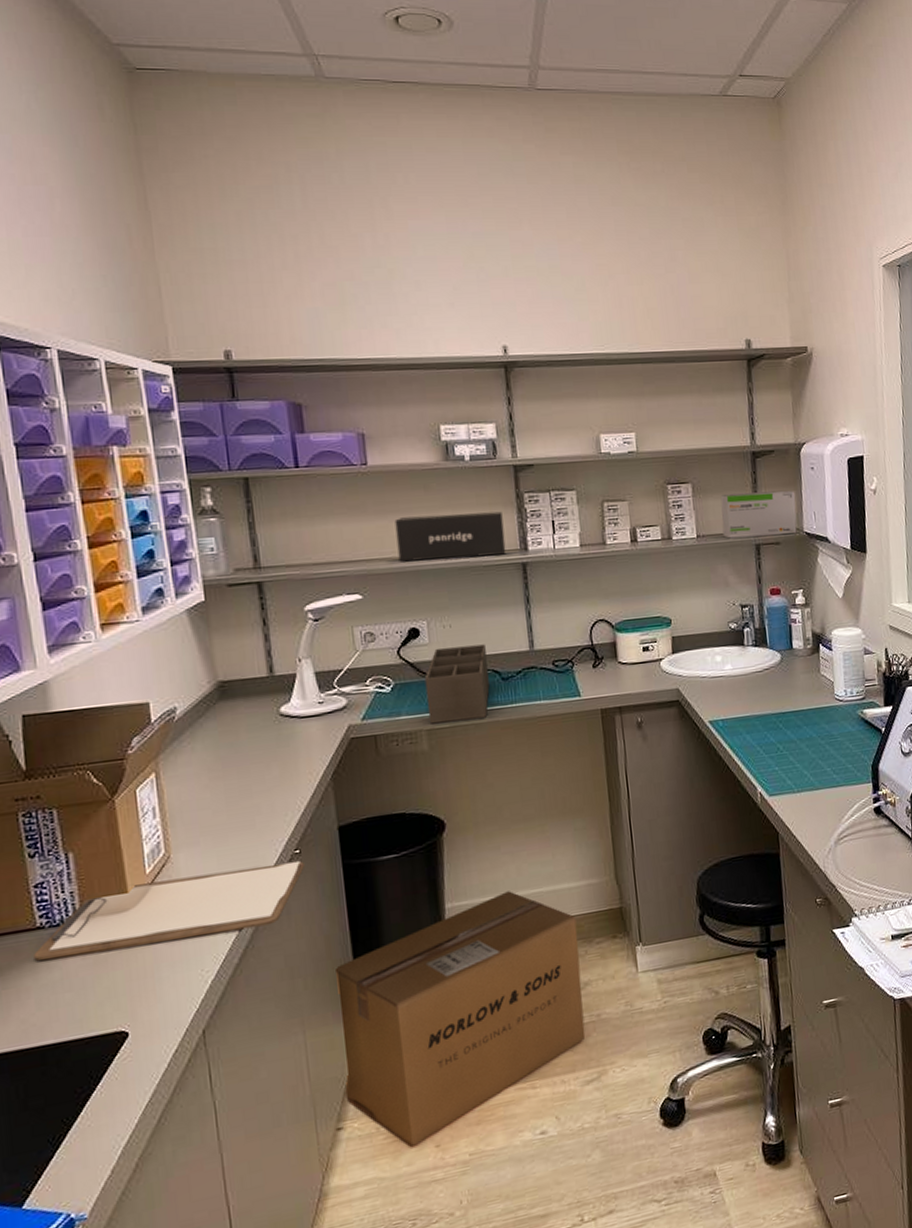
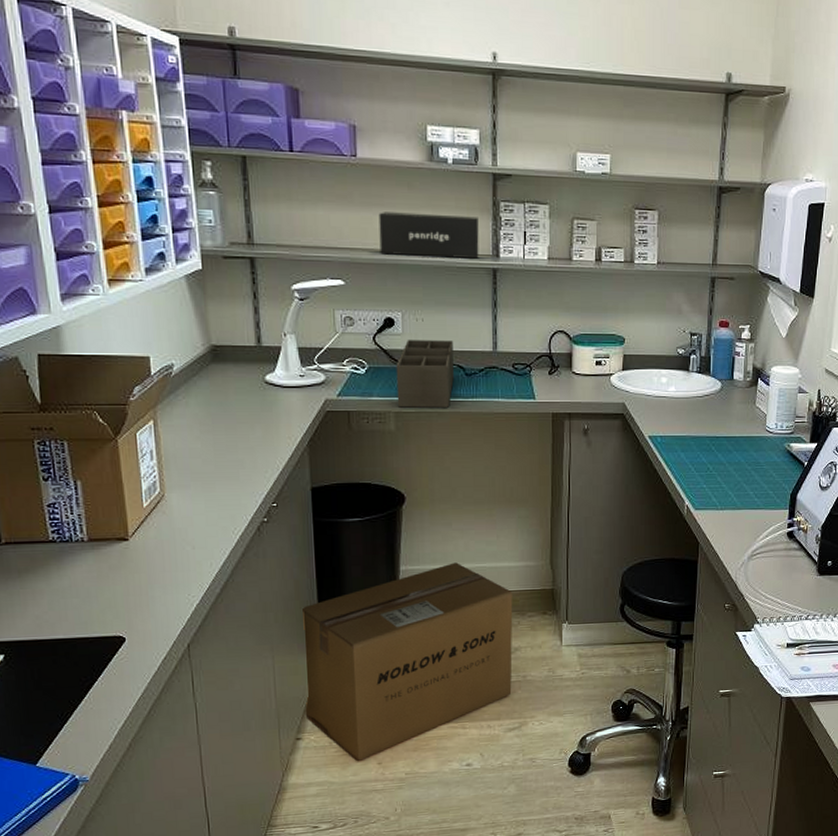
clipboard: present [34,860,305,962] -> none [47,512,280,570]
medicine box: present [720,490,797,539] -> none [682,224,755,272]

